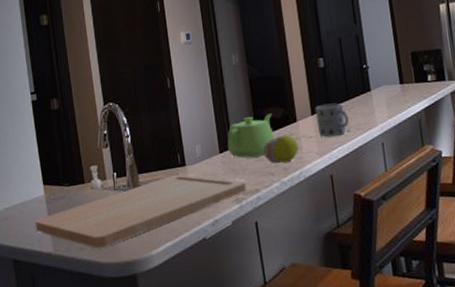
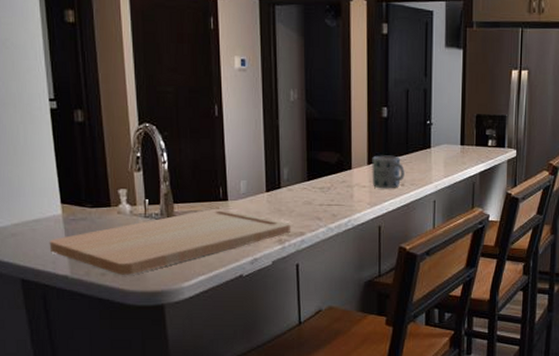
teapot: present [227,113,275,158] -> none [276,158,327,200]
fruit: present [263,134,299,164] -> none [313,181,350,210]

